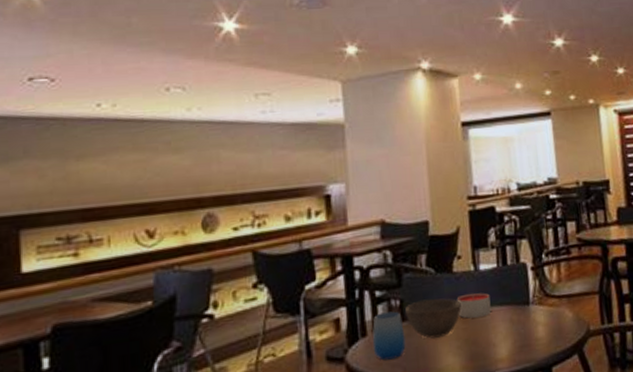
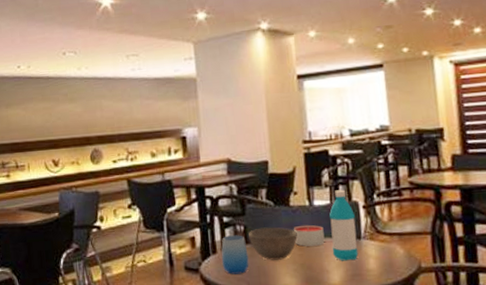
water bottle: none [496,250,527,332] -> present [329,190,359,261]

